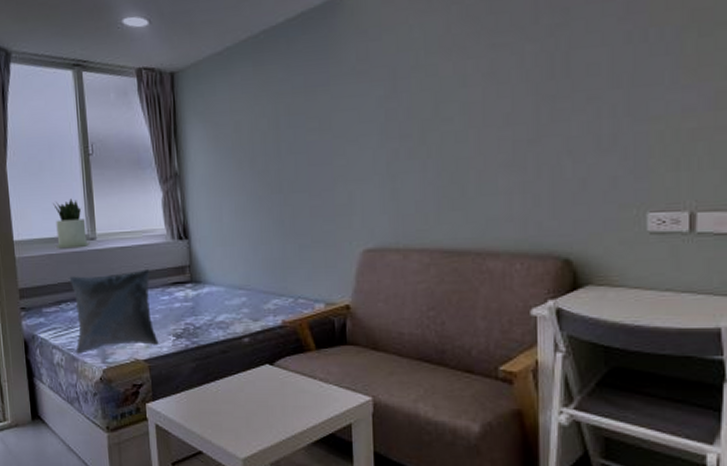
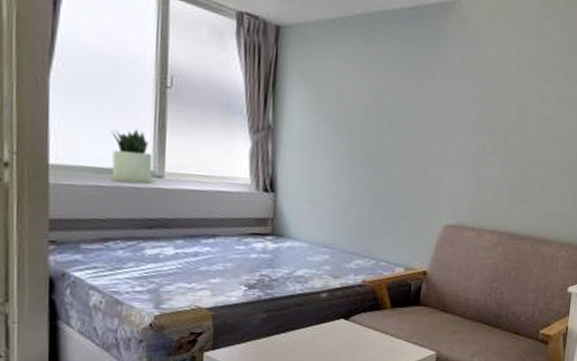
pillow: present [69,269,159,355] -> none [121,213,227,299]

